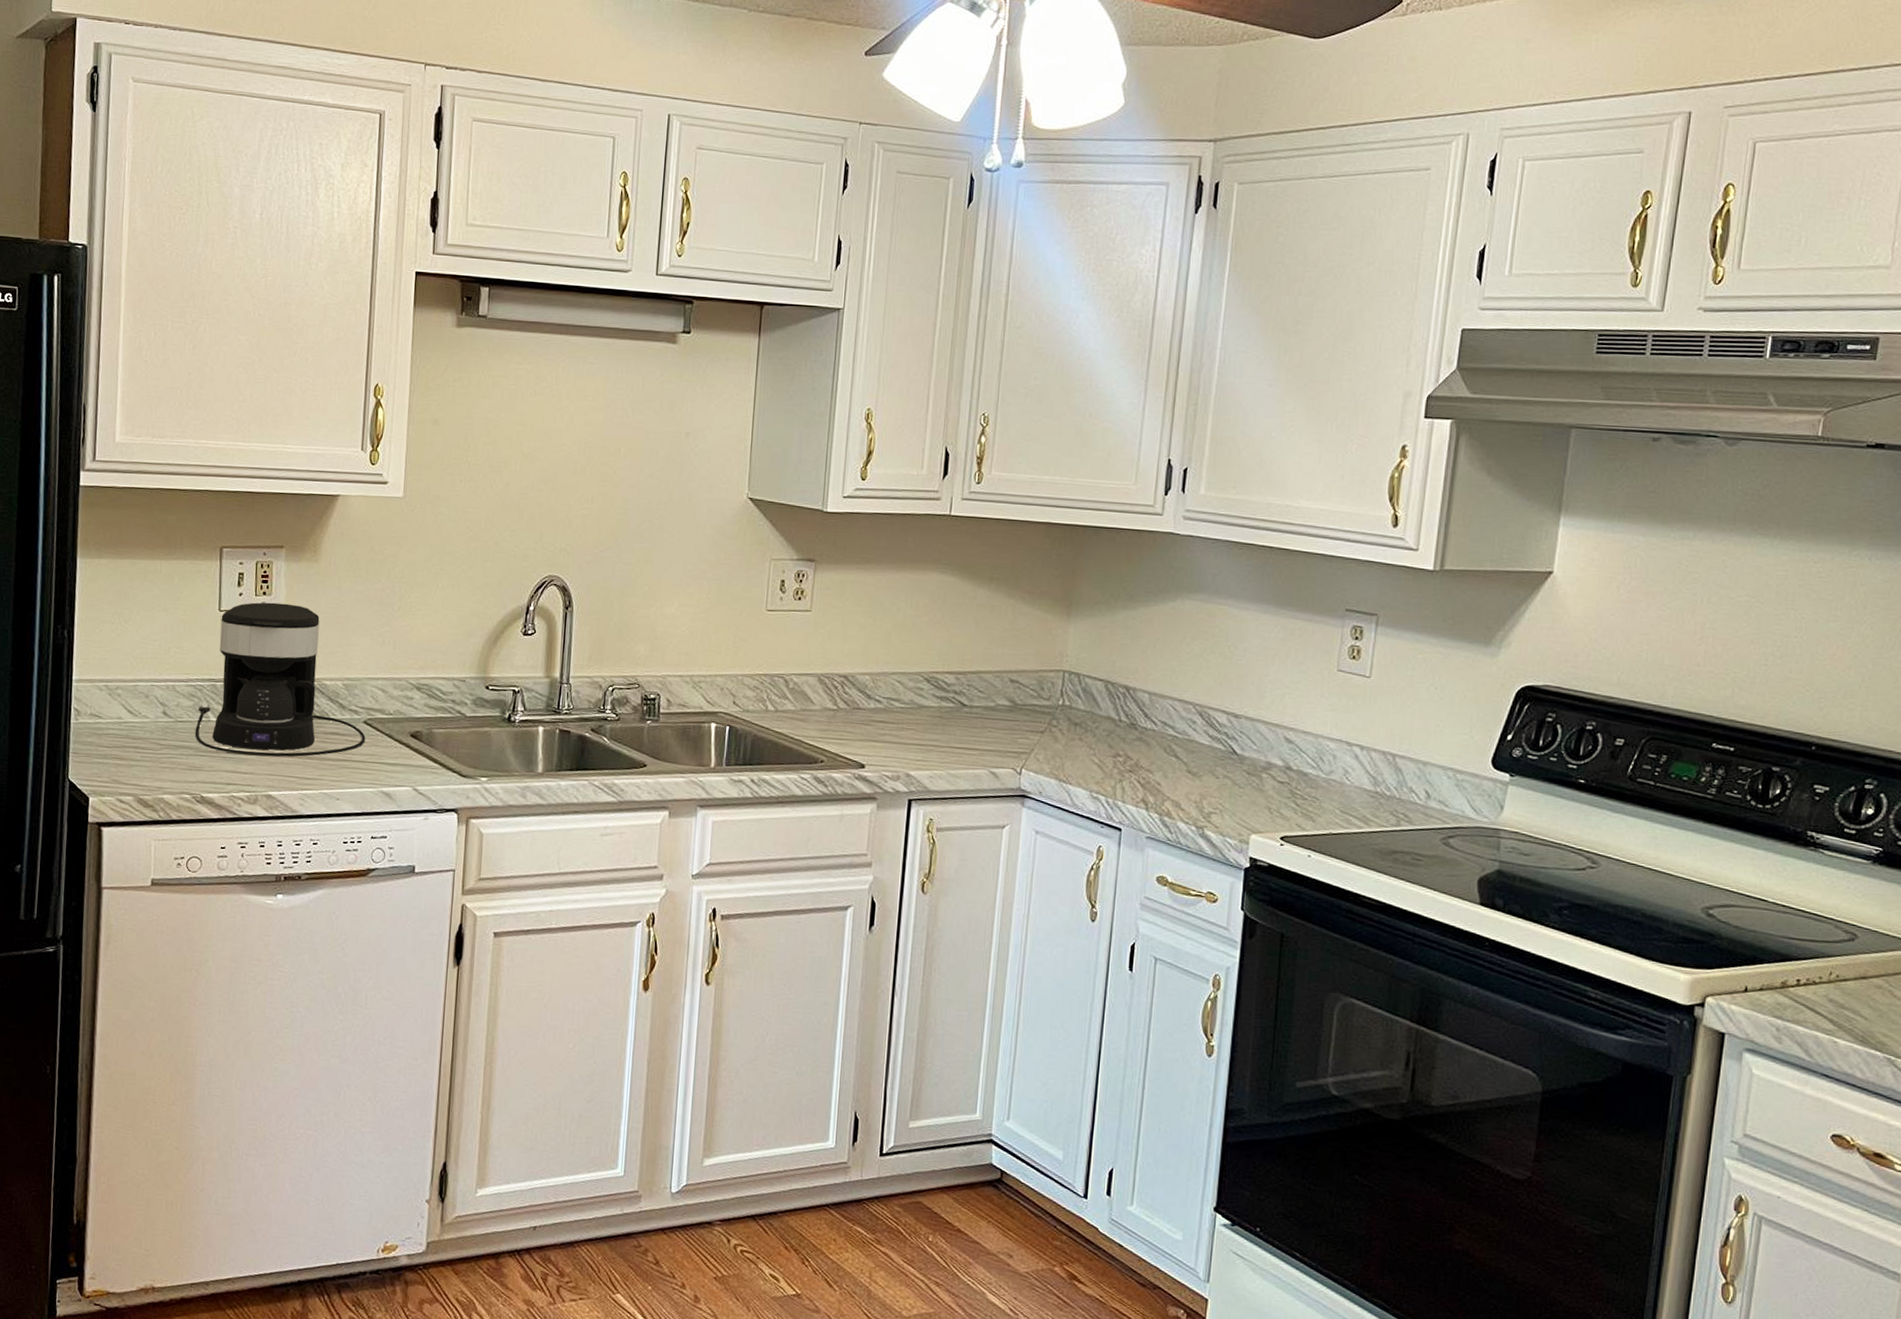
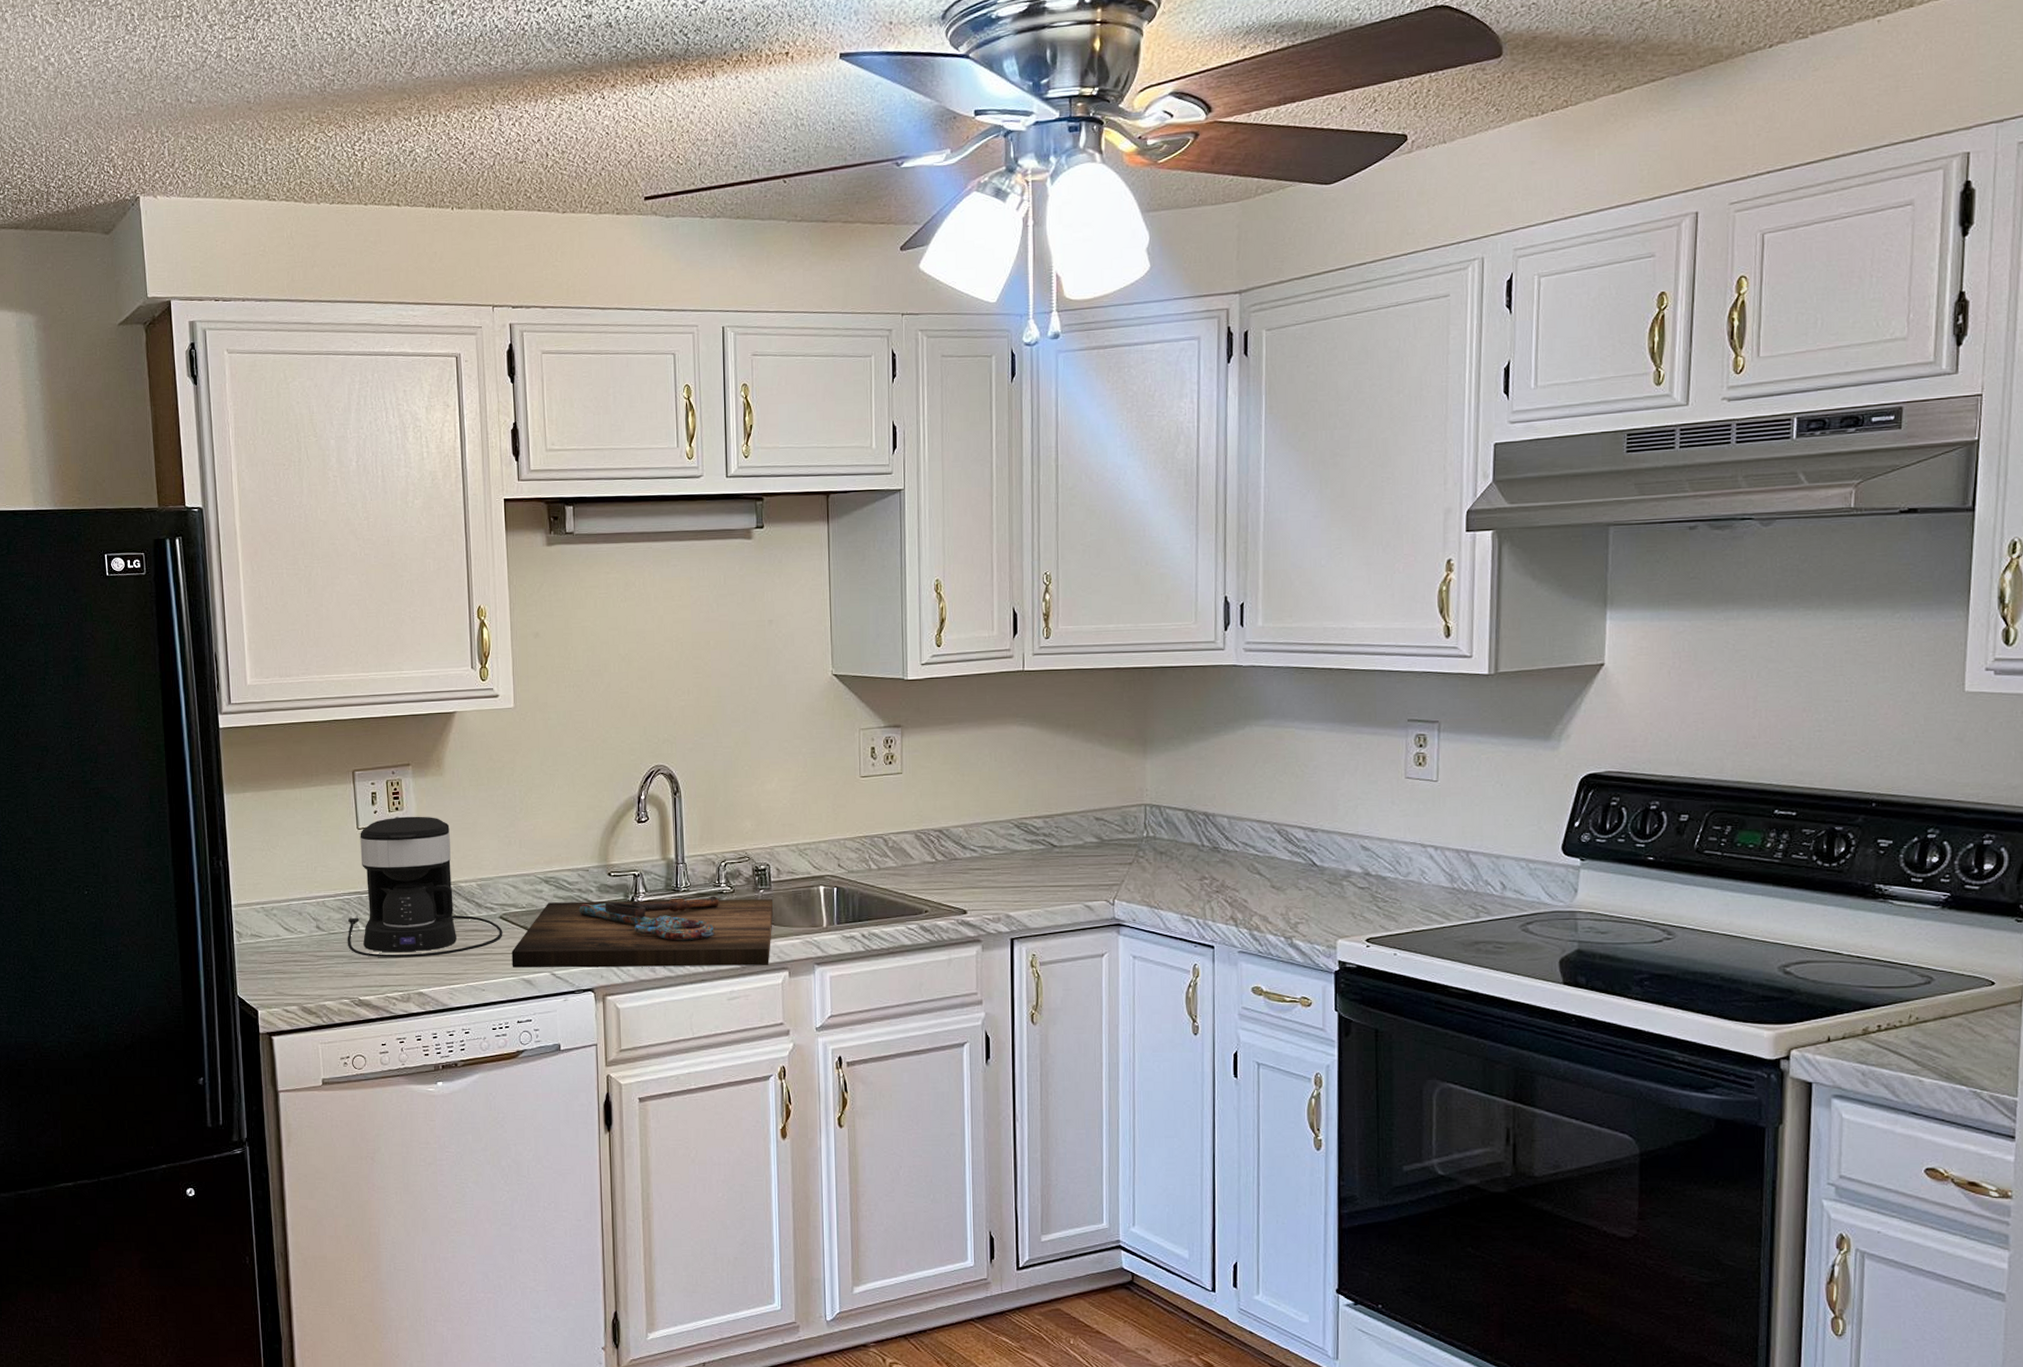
cutting board: none [371,711,659,802] -> present [511,896,773,969]

